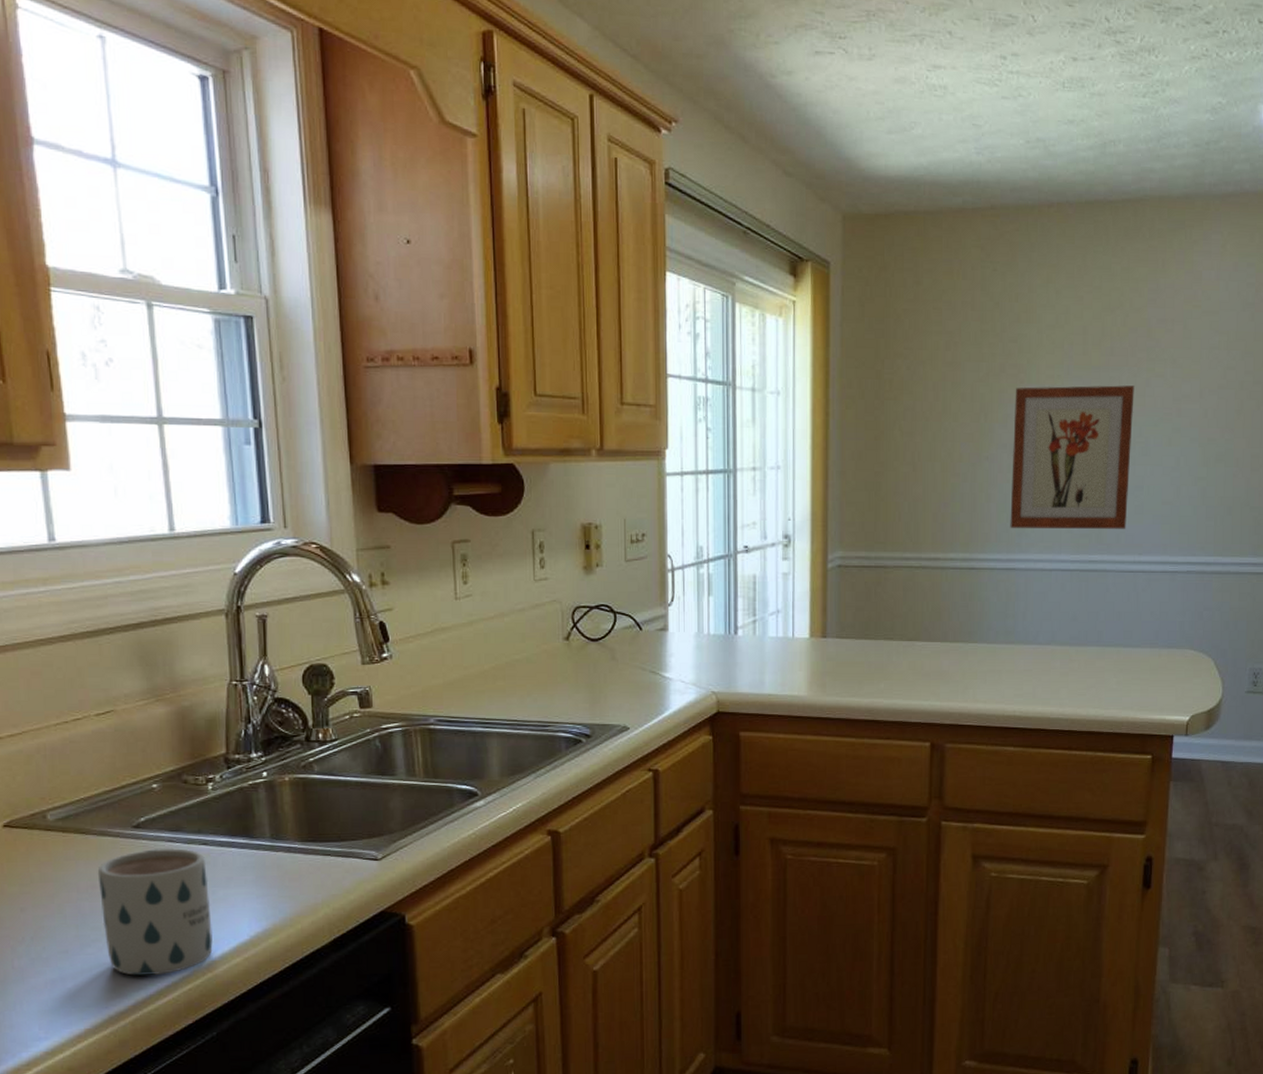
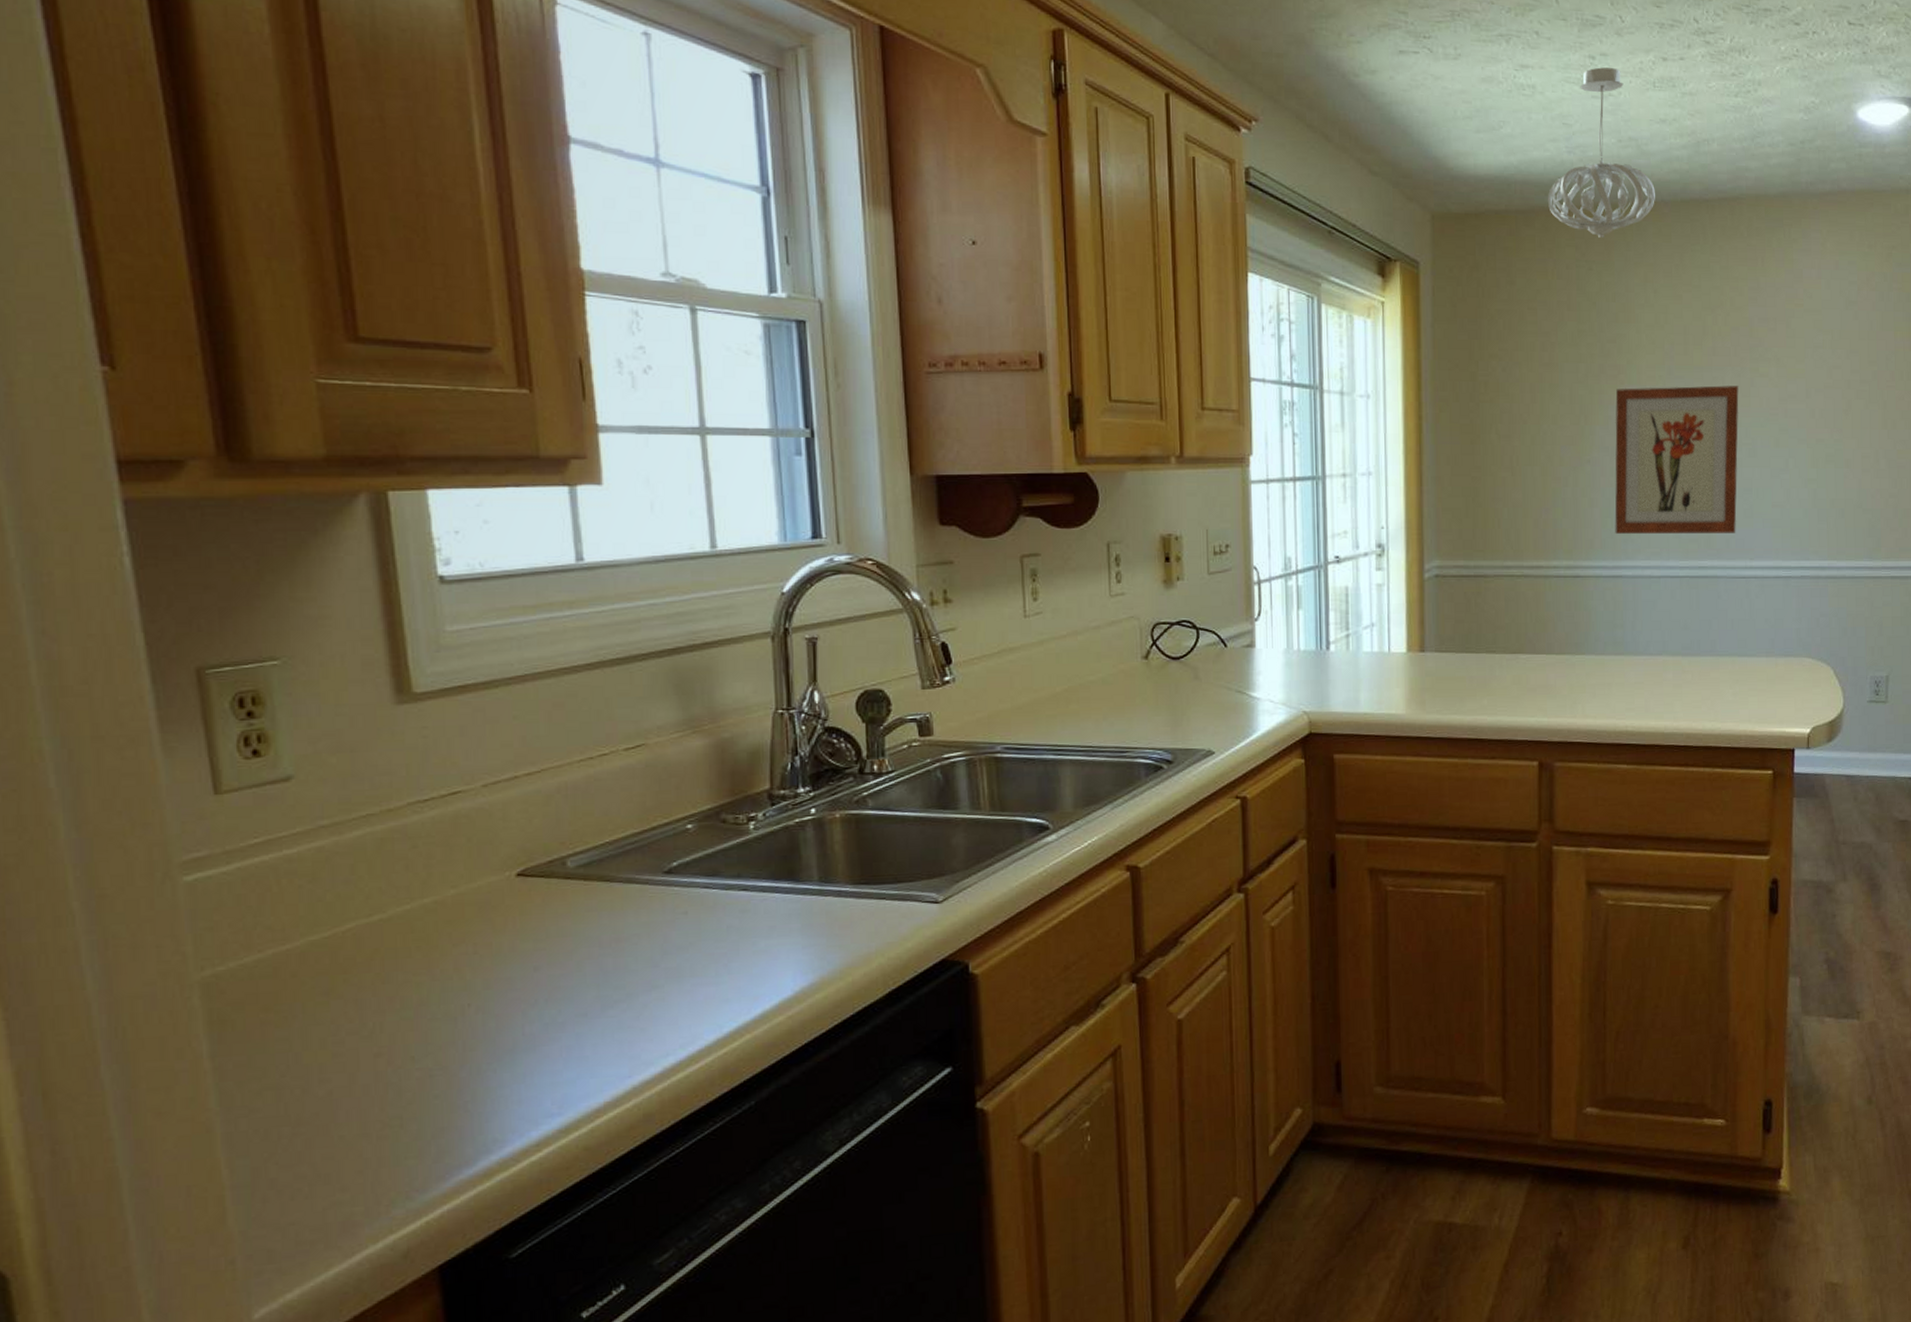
mug: present [97,847,213,976] -> none [622,894,752,1040]
pendant light: none [955,67,1060,240] -> present [1547,67,1655,239]

